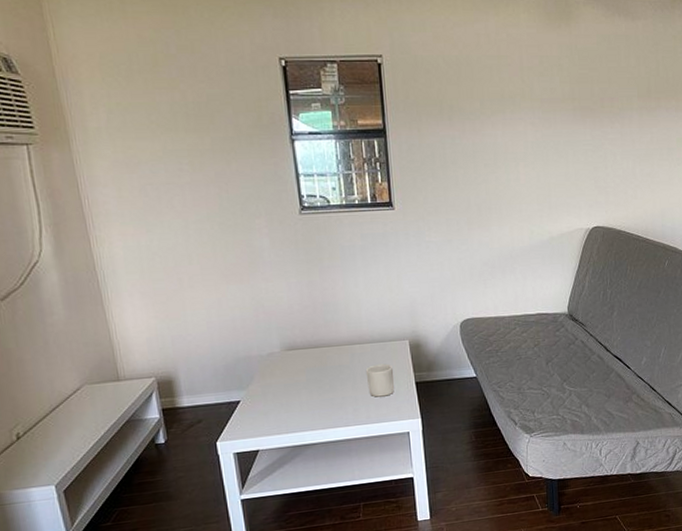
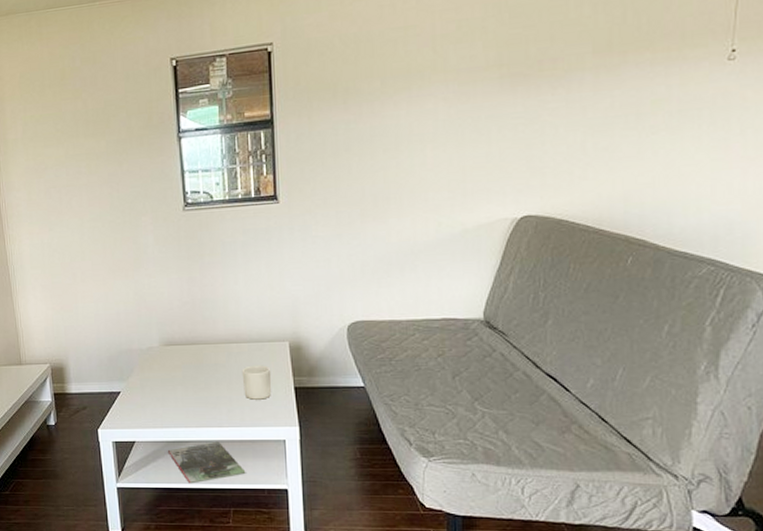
magazine: none [295,440,374,485] -> present [168,441,246,484]

